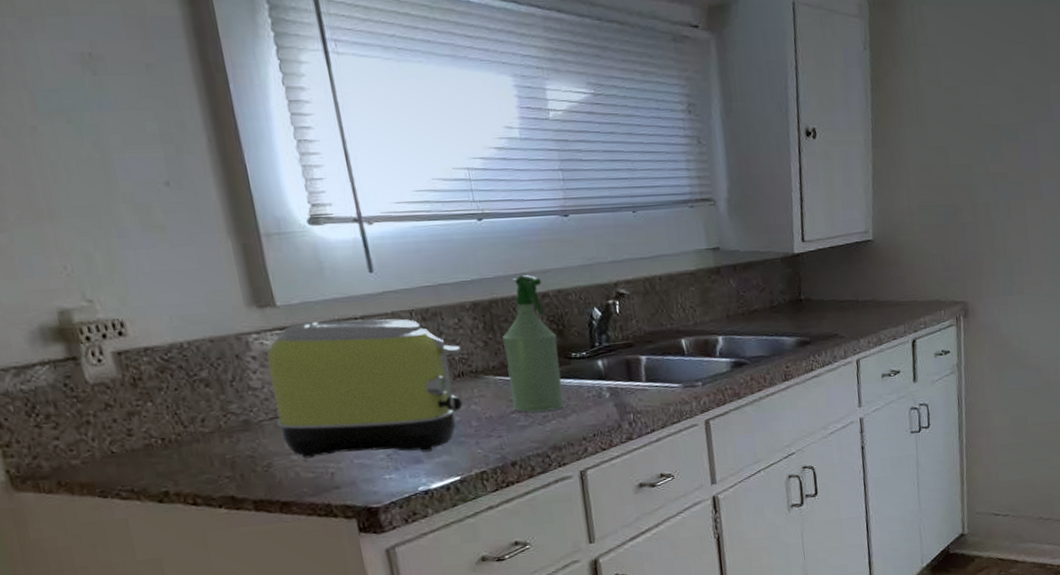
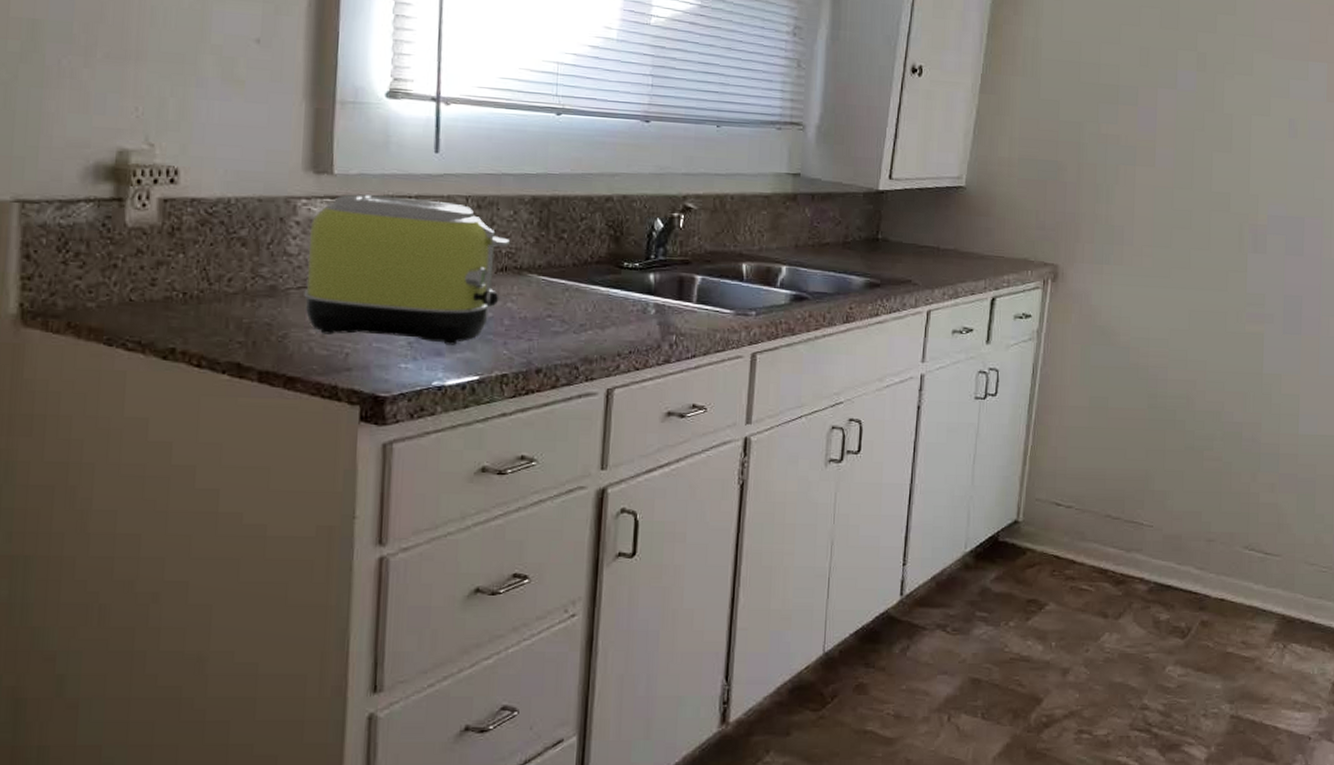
spray bottle: present [502,275,565,413] -> none [550,176,612,320]

